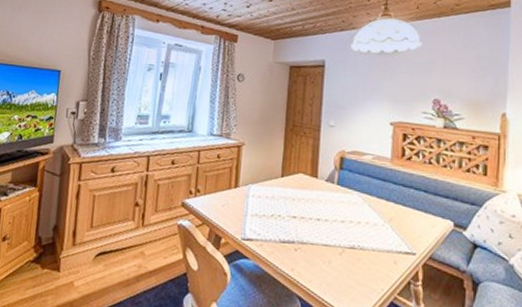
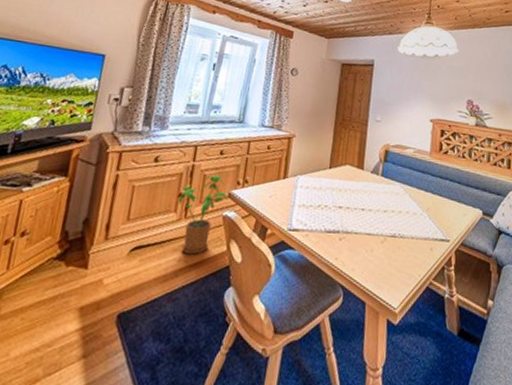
house plant: none [135,183,182,261] -> present [178,174,228,255]

